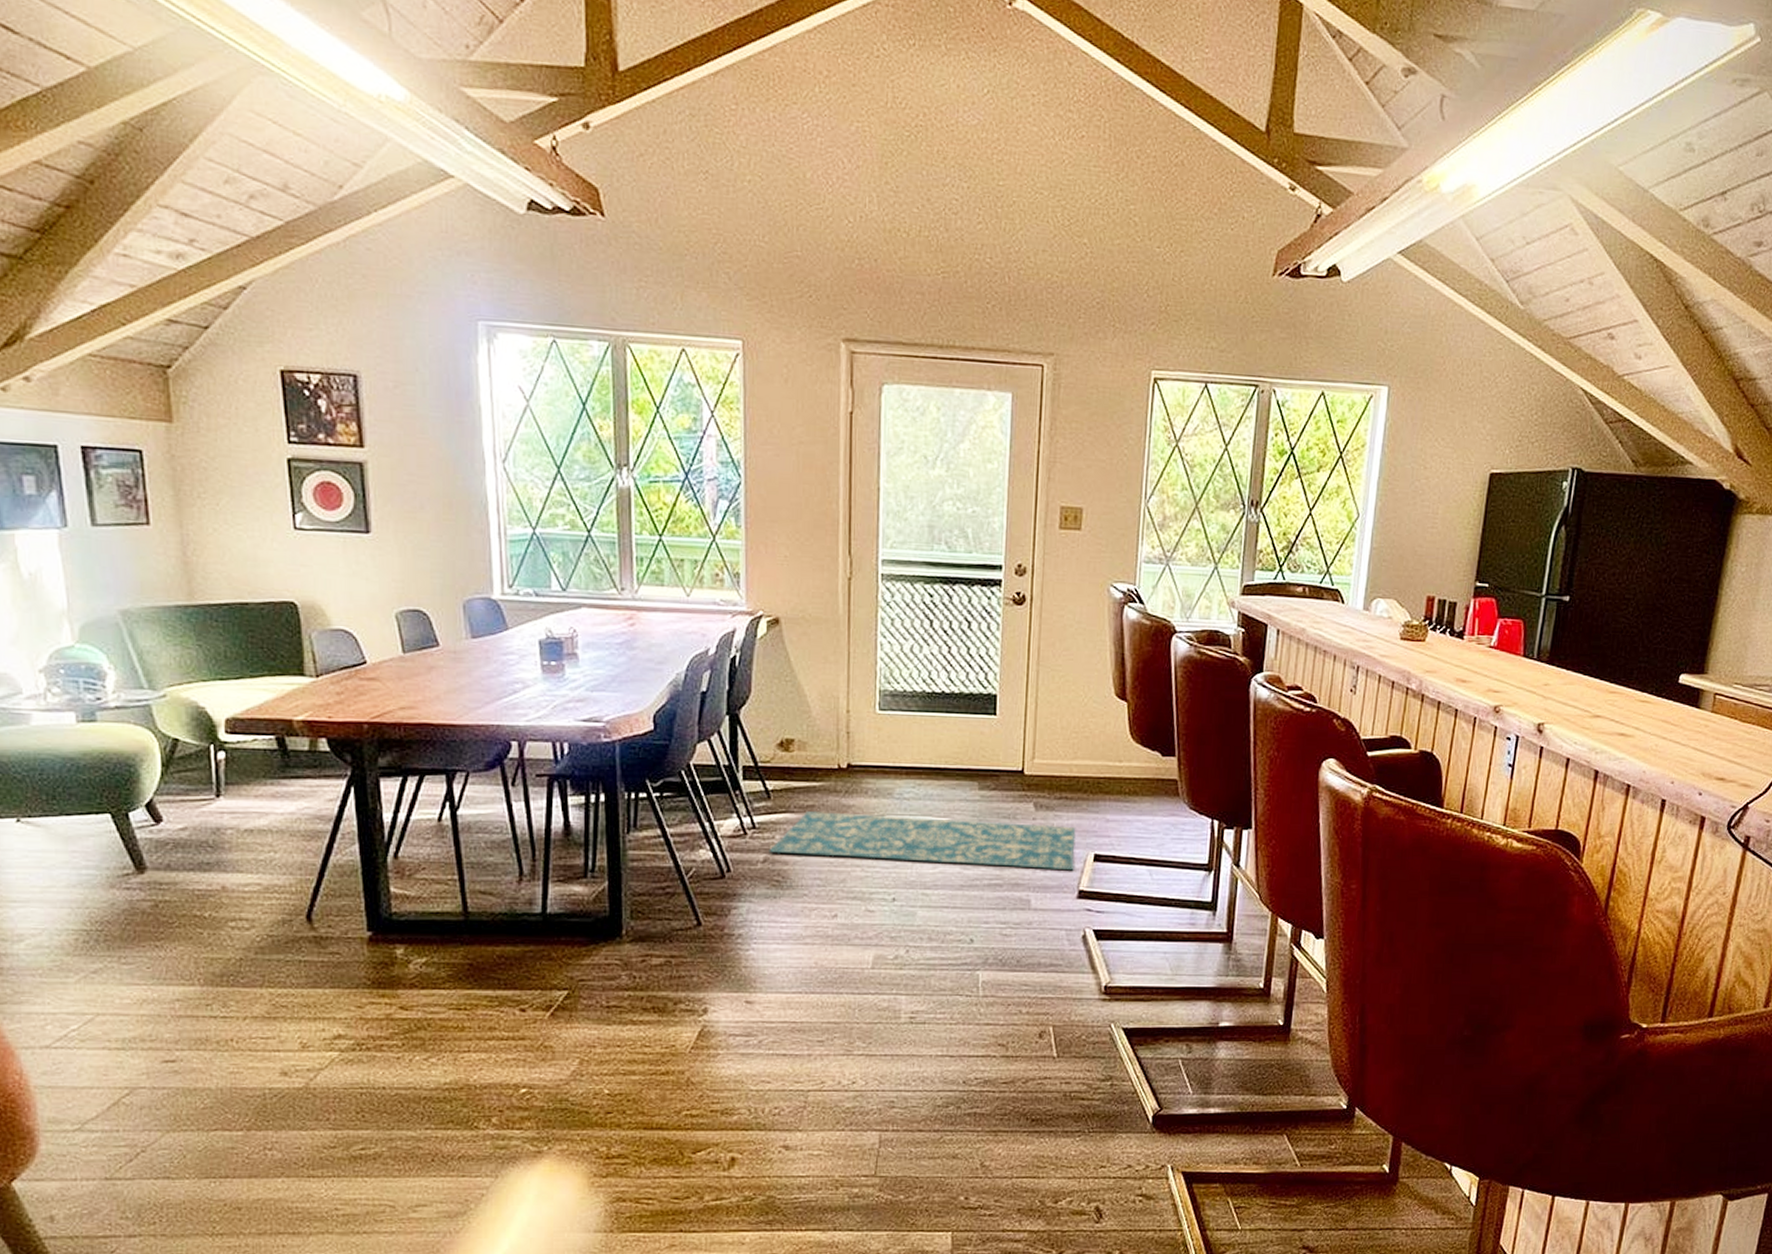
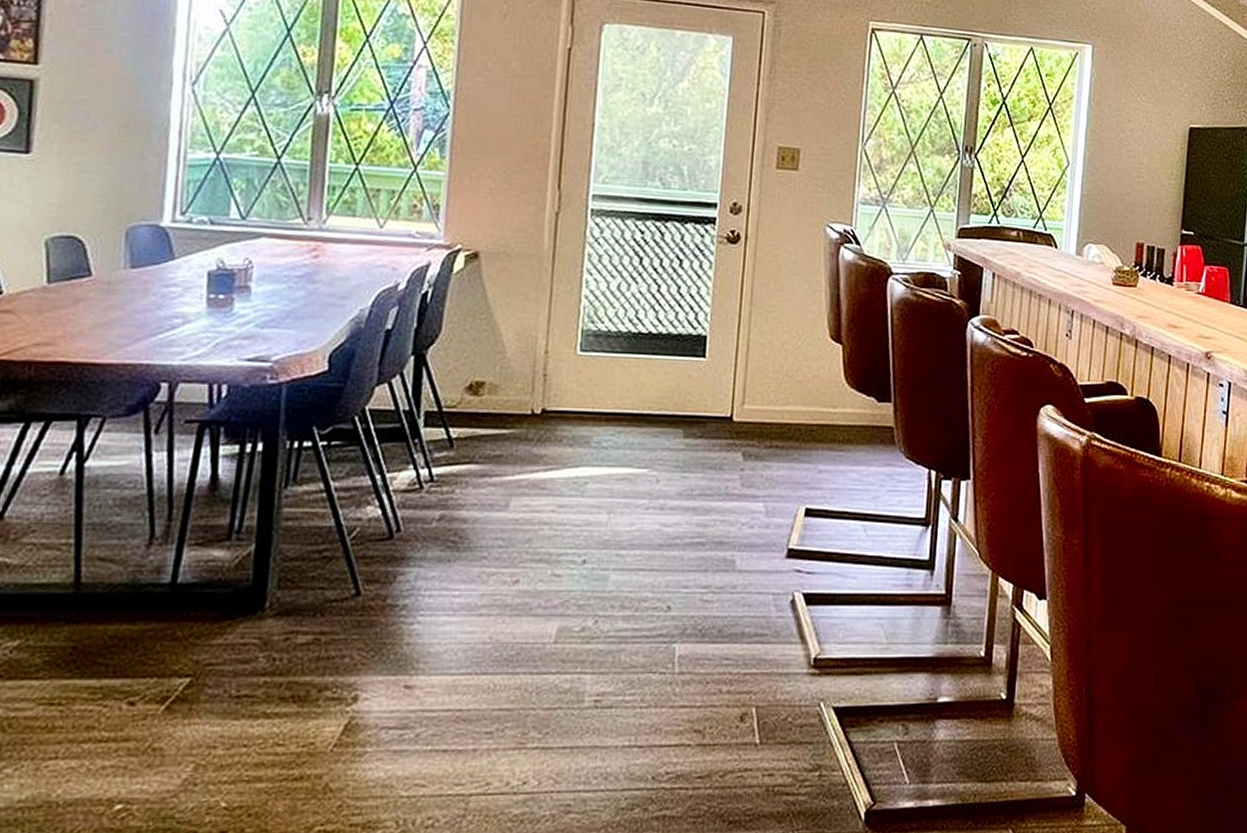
rug: present [769,810,1076,871] -> none [446,461,787,527]

